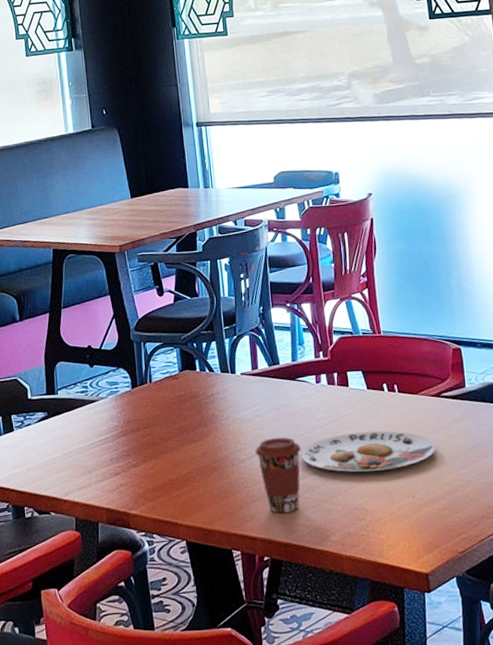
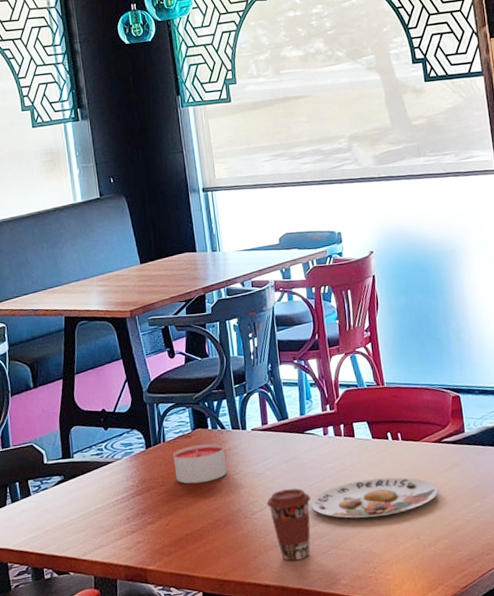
candle: none [159,387,215,427] -> present [173,444,227,484]

